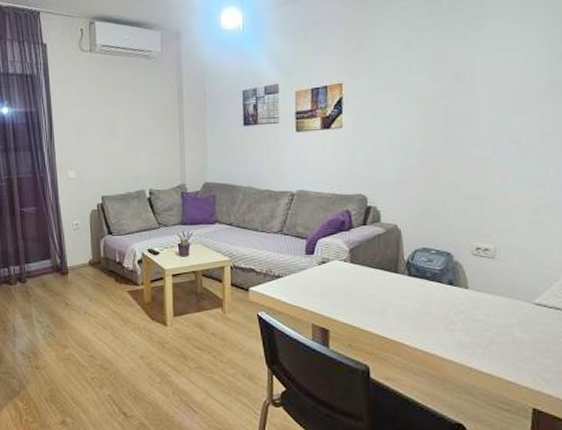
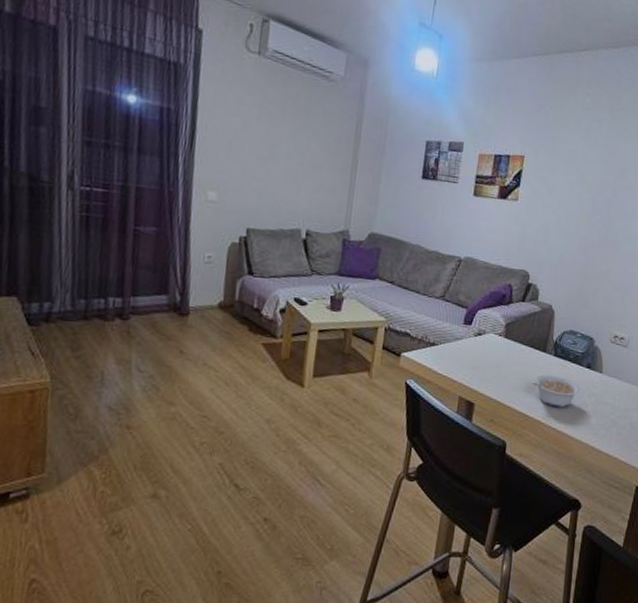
legume: none [388,295,445,328] -> present [532,374,580,408]

